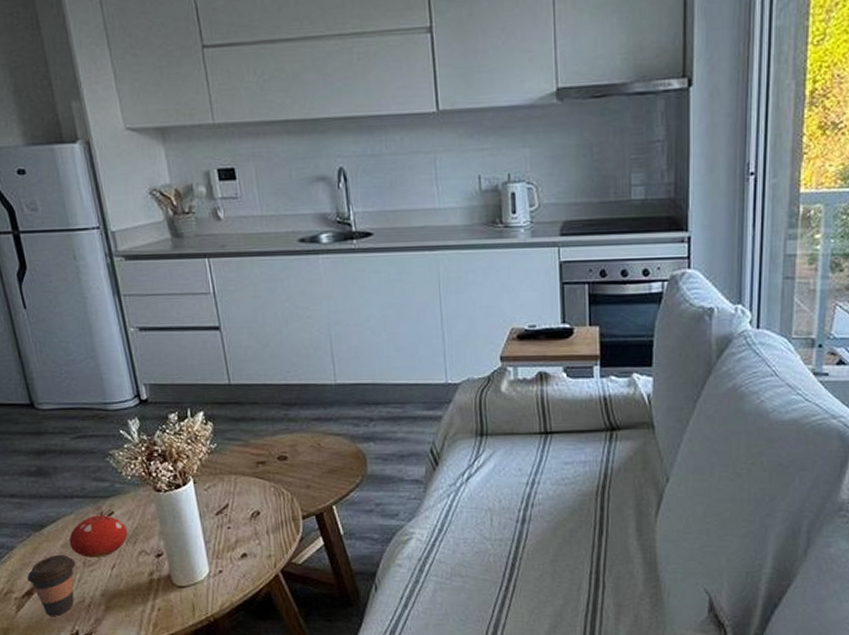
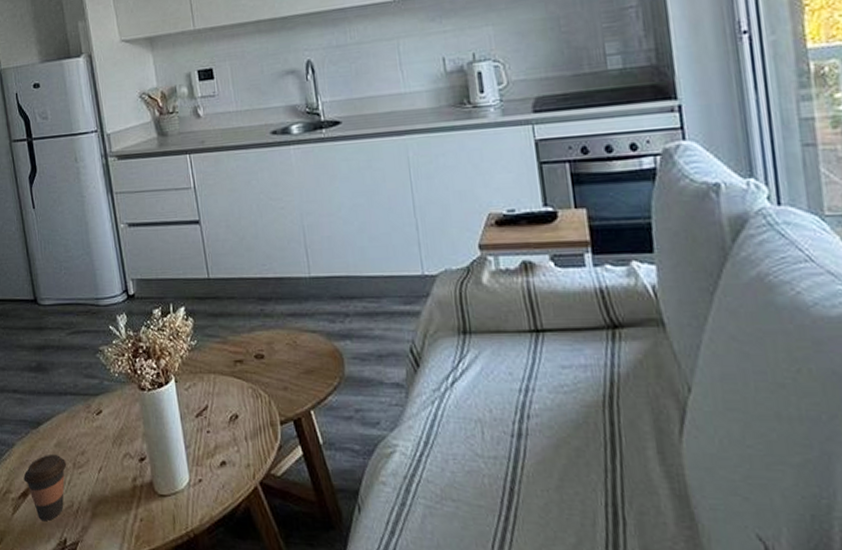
fruit: present [69,511,128,558] -> none [61,409,114,459]

